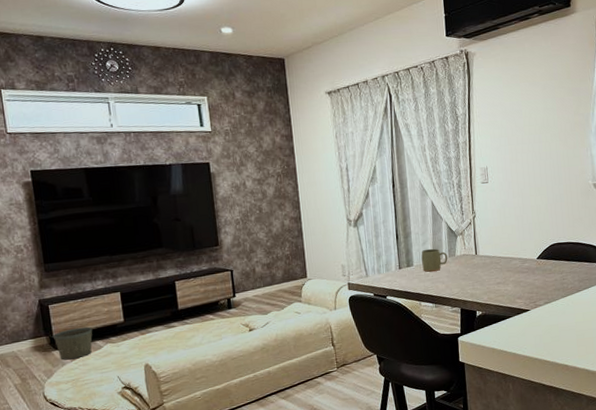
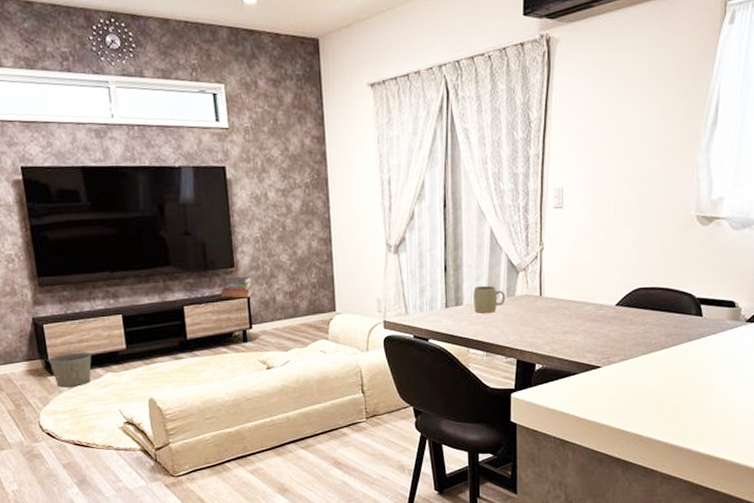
books: none [207,252,235,272] -> present [221,276,253,299]

